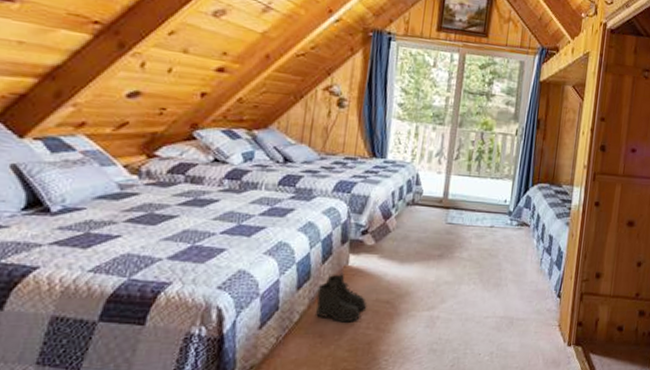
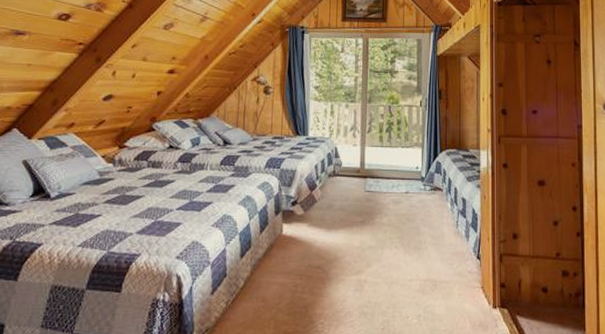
boots: present [315,272,367,323] -> none [256,241,301,288]

